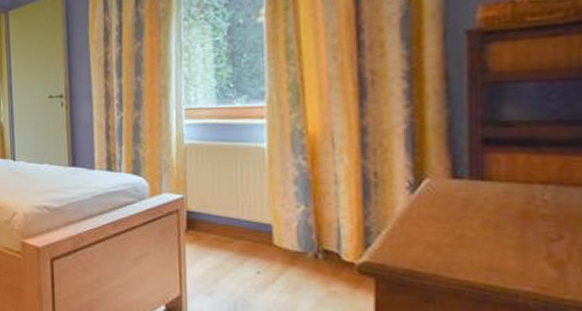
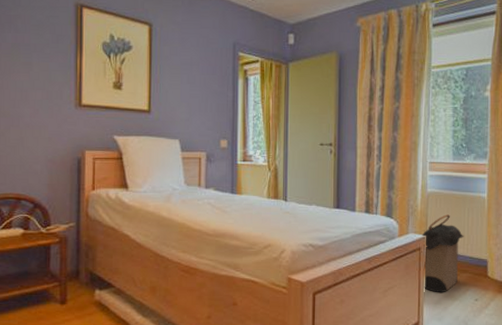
laundry hamper: none [179,170,237,264] -> present [422,214,464,293]

